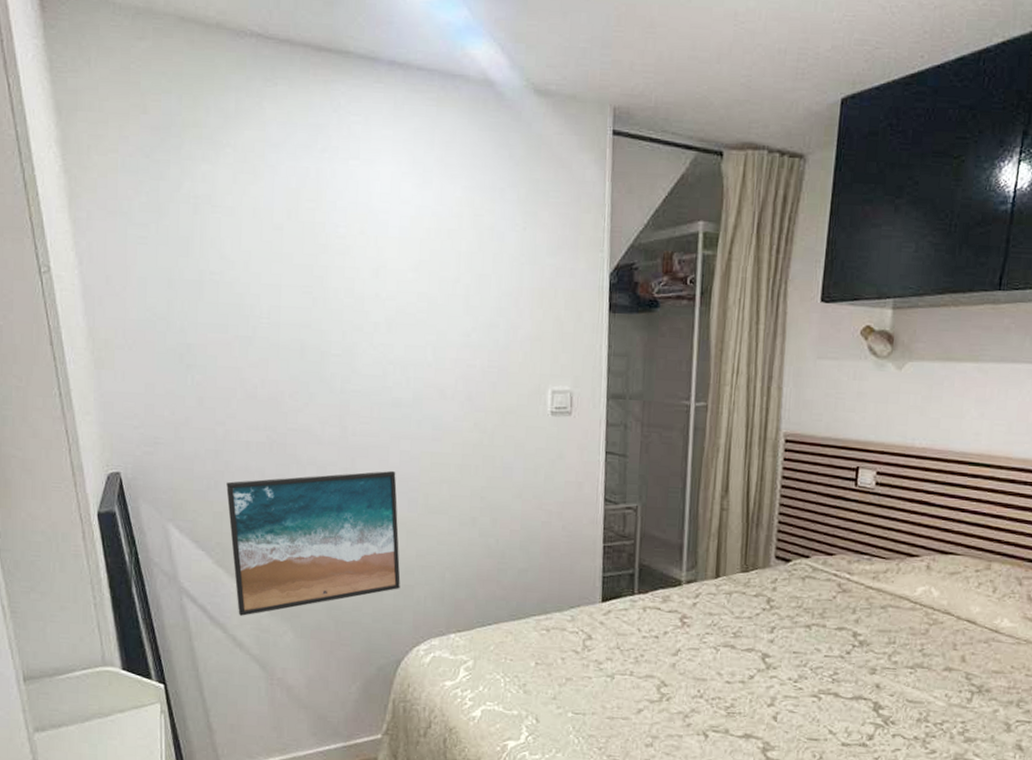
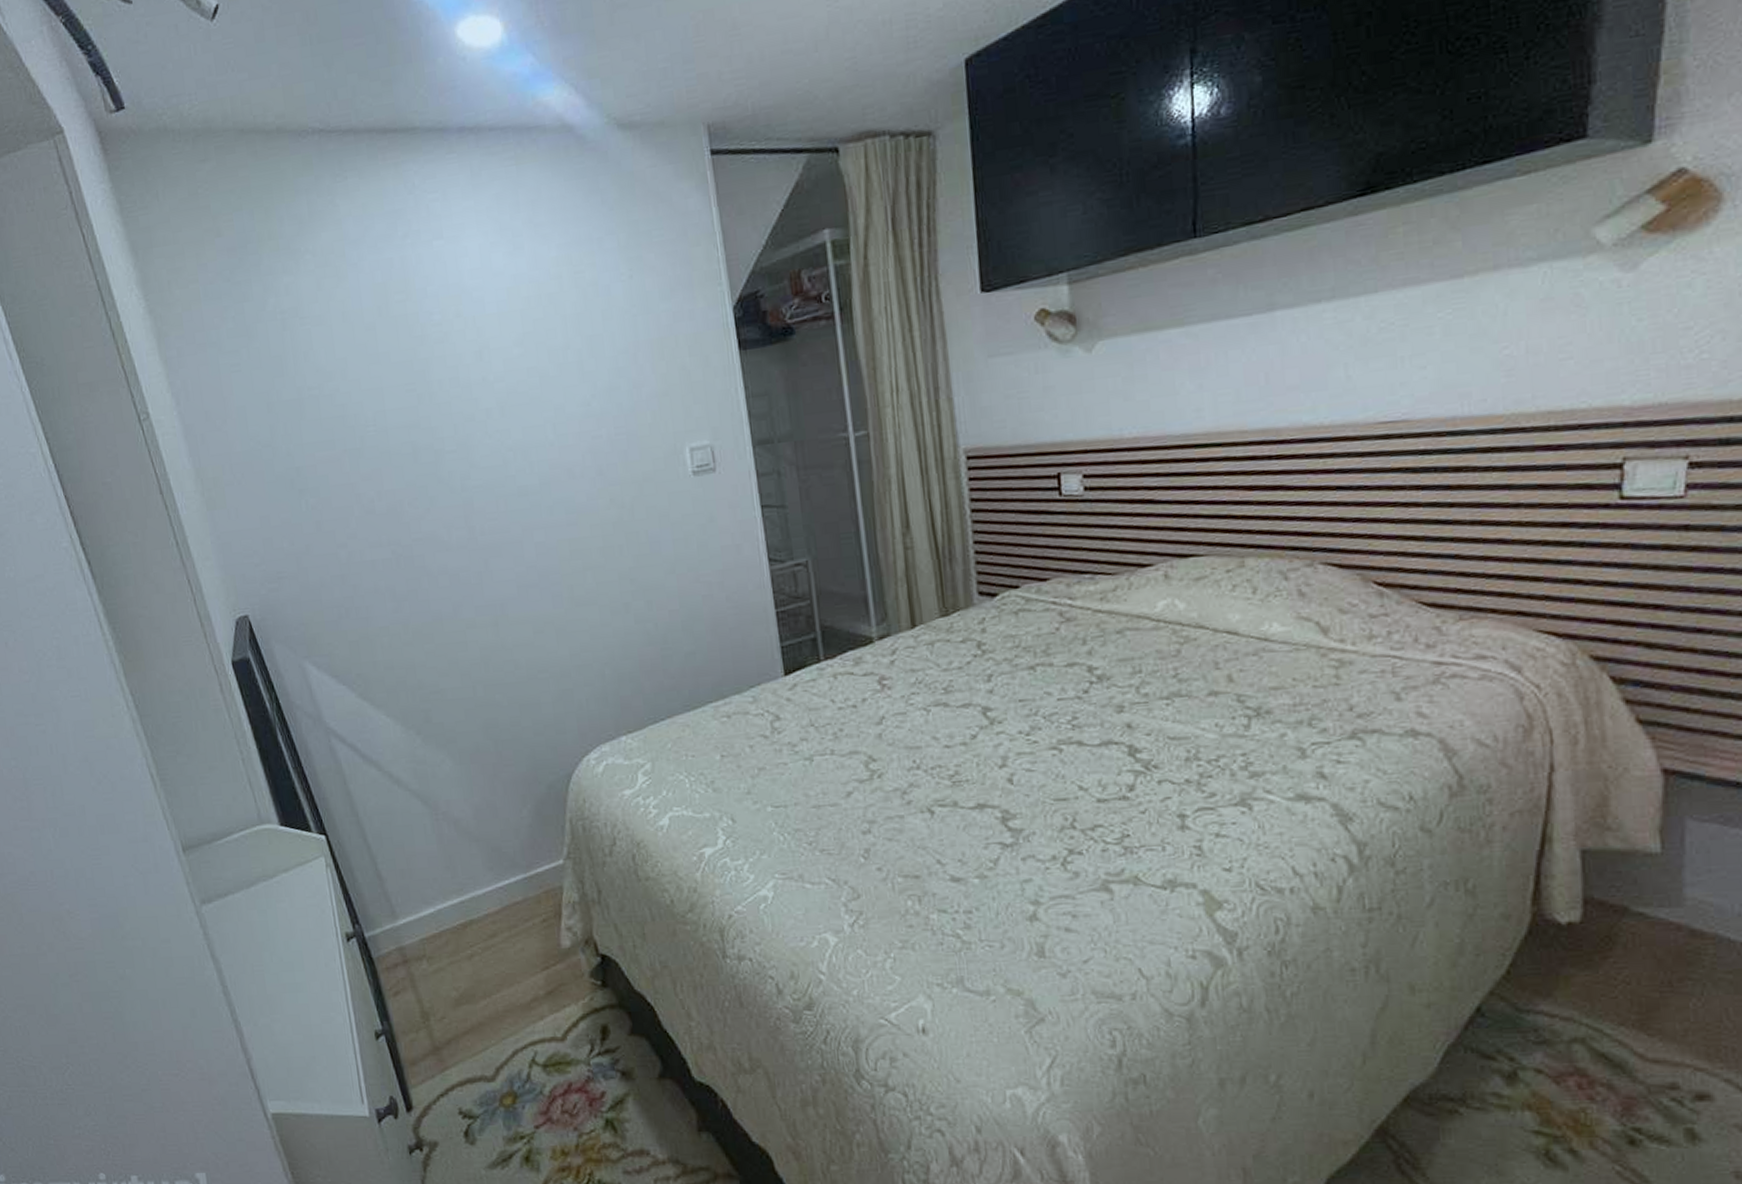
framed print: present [226,470,401,616] -> none [358,566,558,750]

